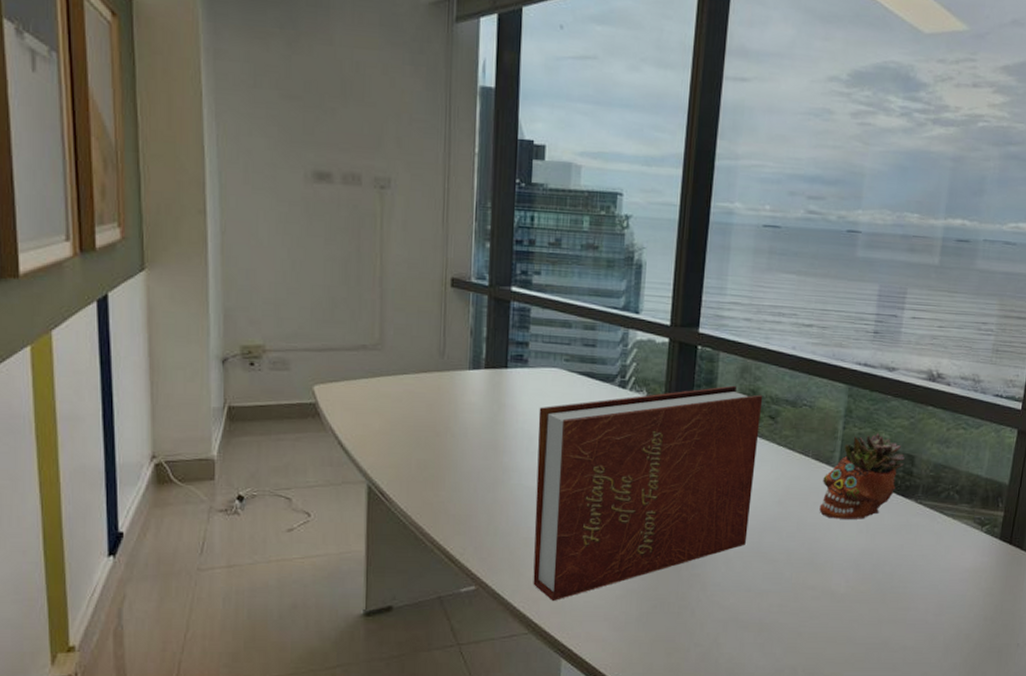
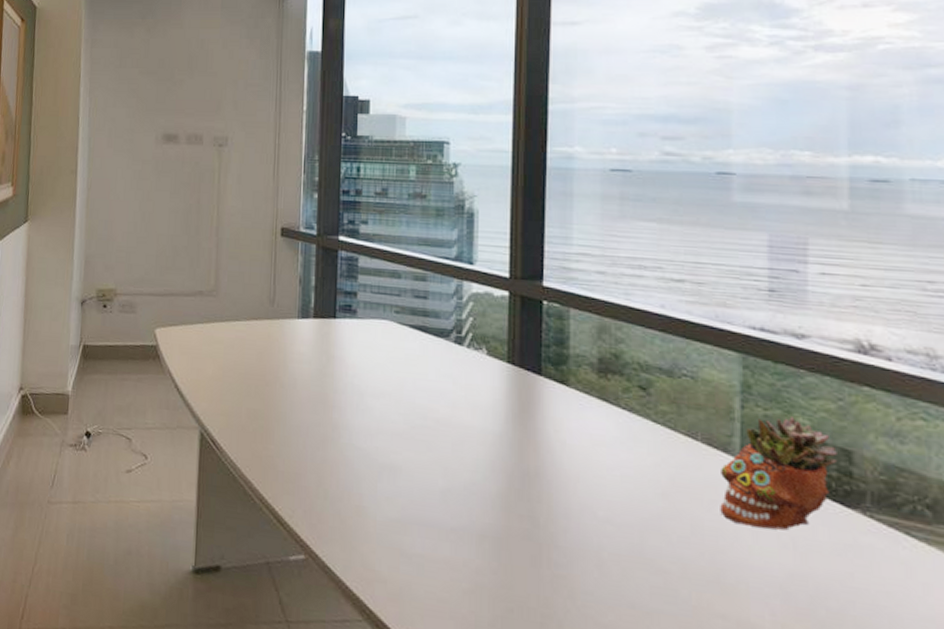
book: present [533,385,763,602] -> none [366,347,629,586]

